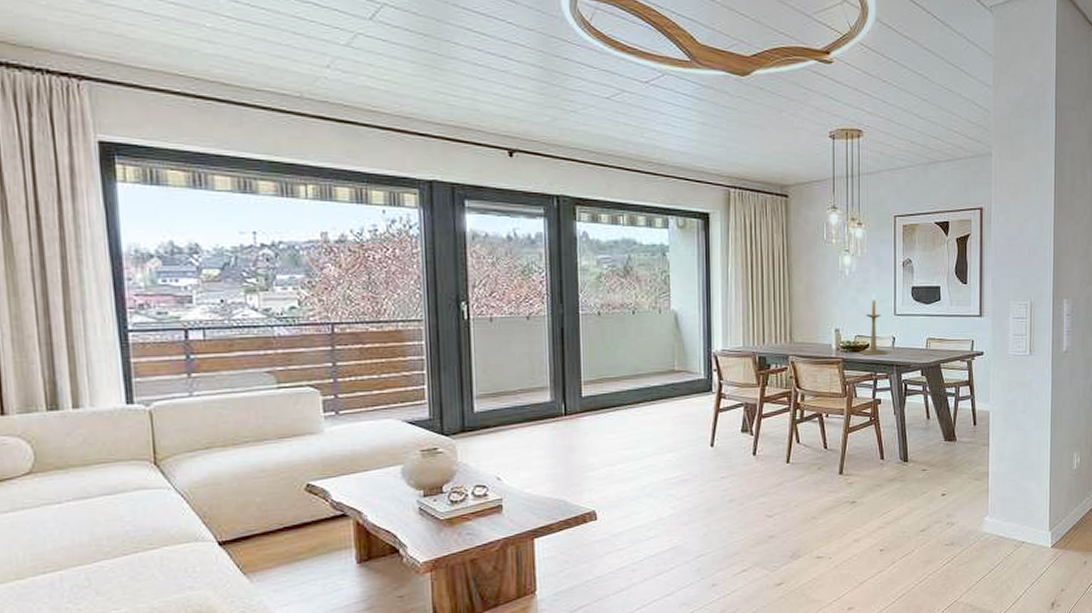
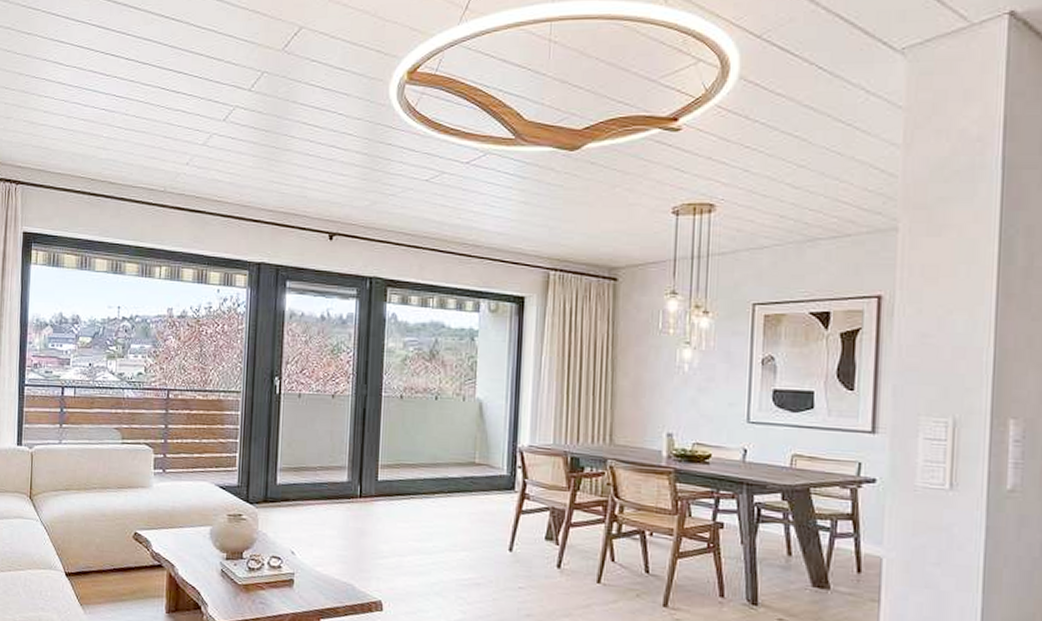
candlestick: present [859,293,887,355] -> none [697,394,736,470]

